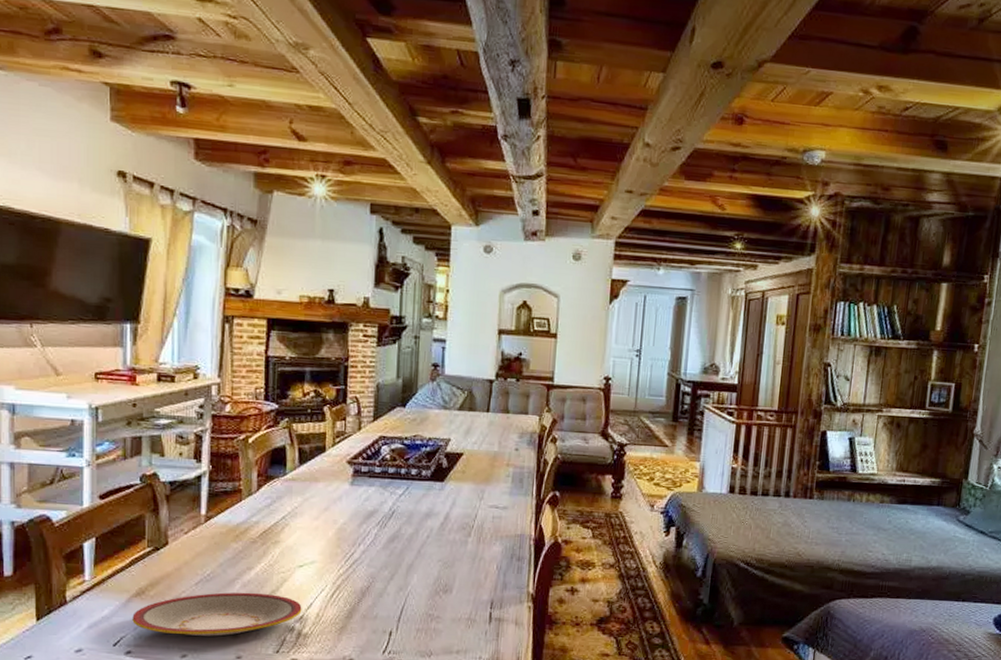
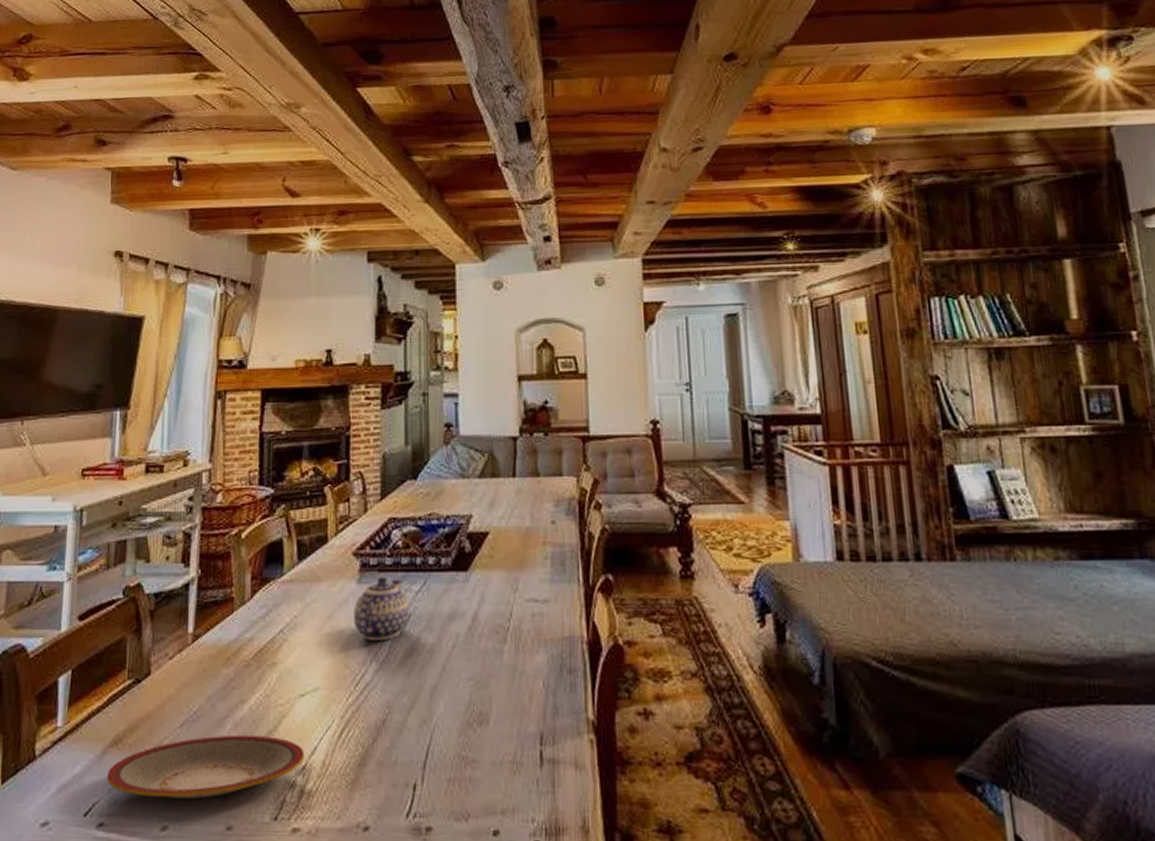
teapot: none [346,481,394,529] -> present [354,576,410,640]

